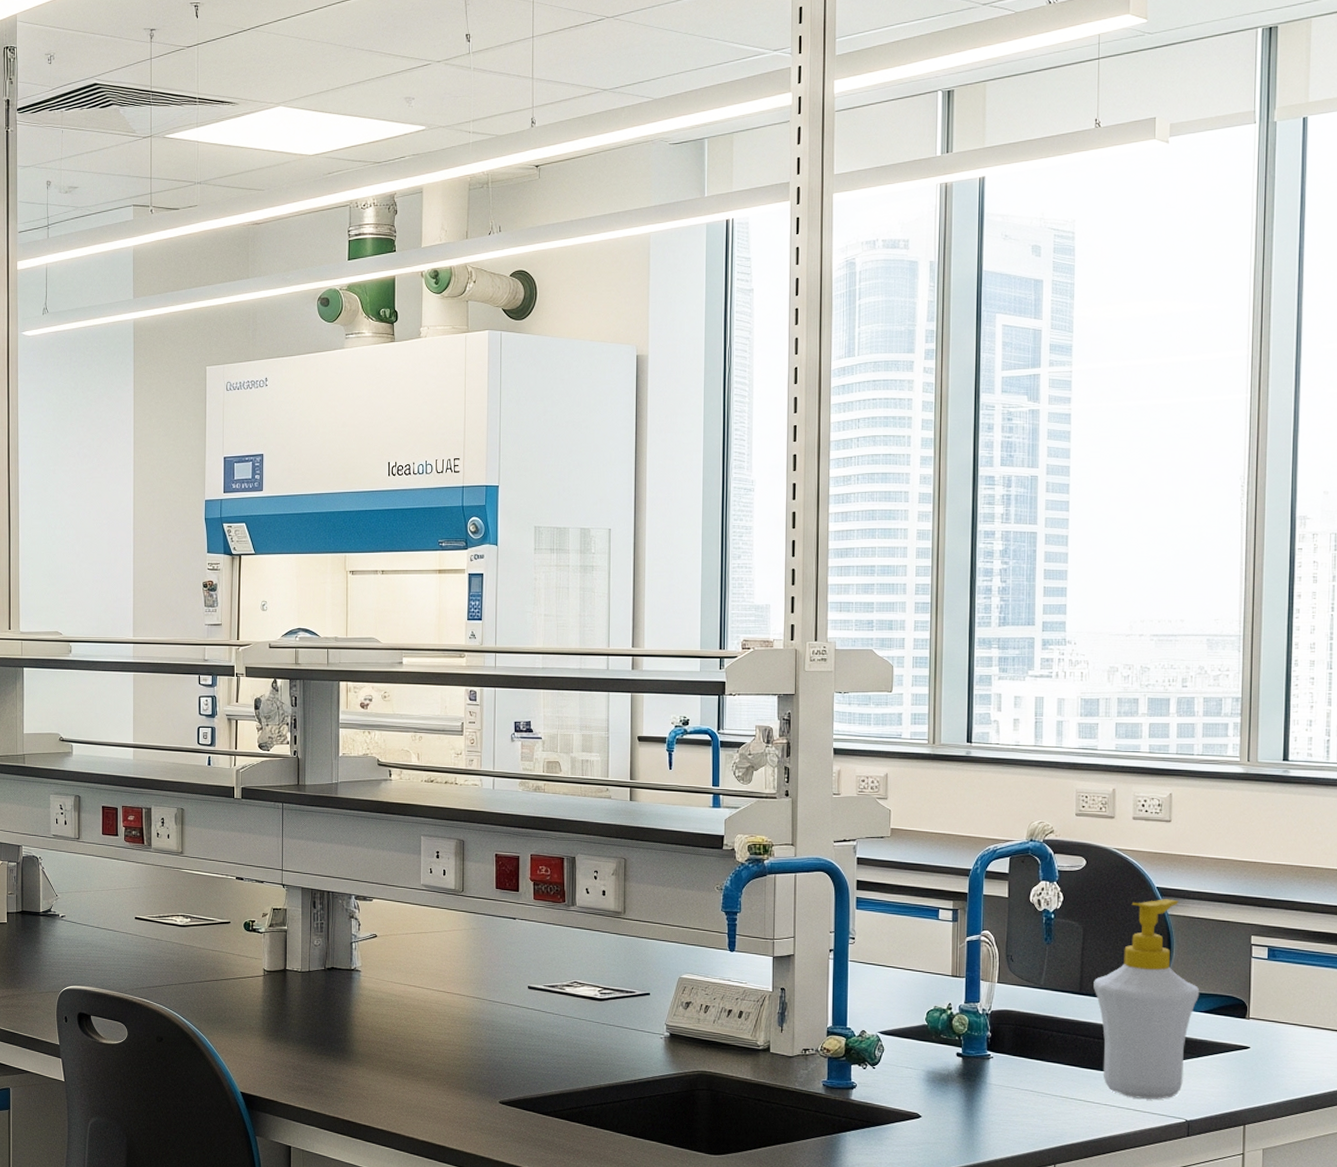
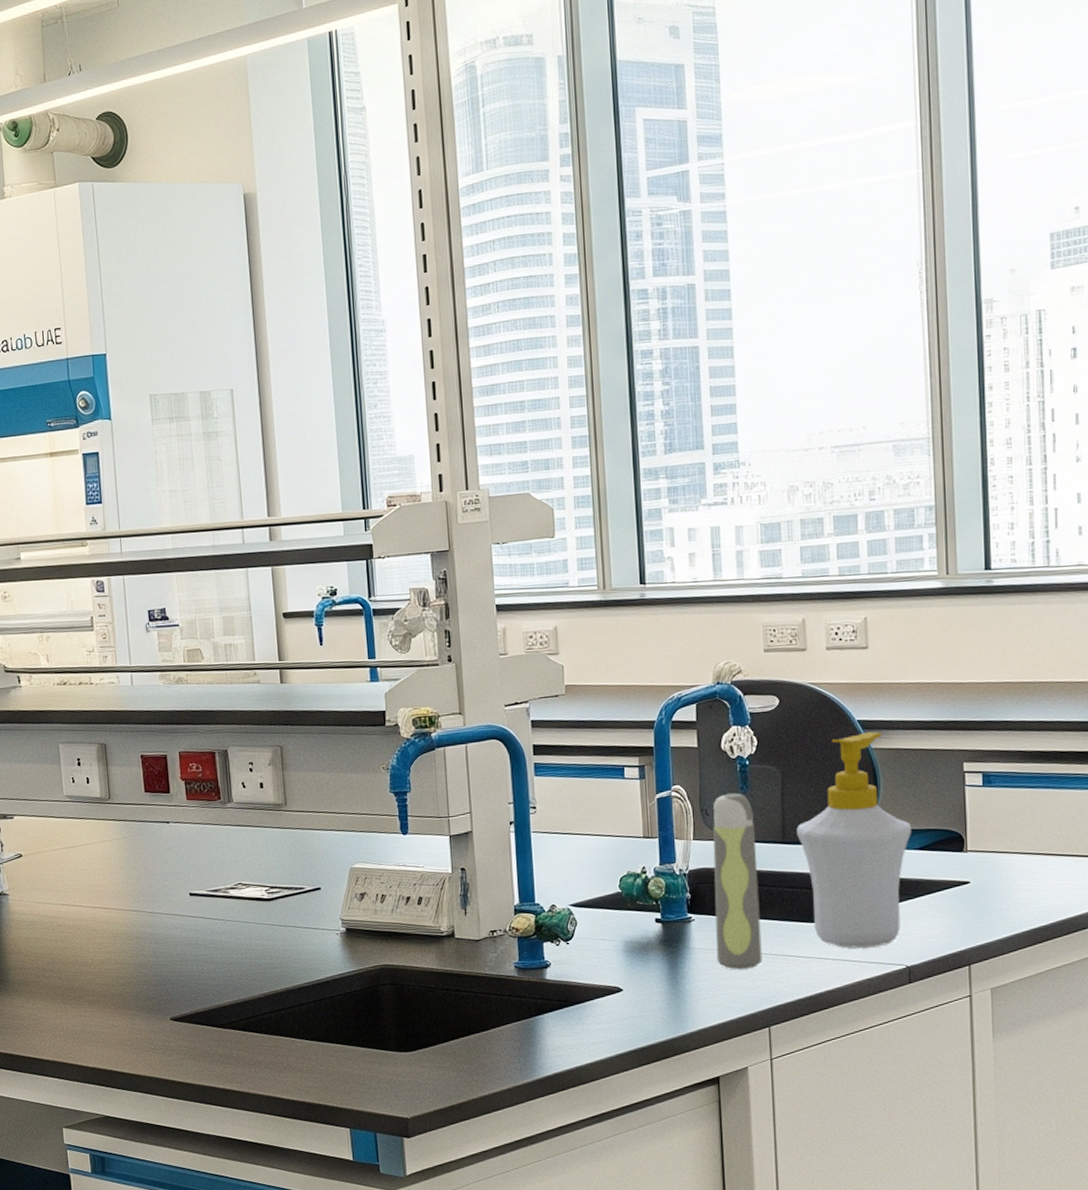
spray bottle: none [1010,942,1055,1108] -> present [713,792,762,970]

